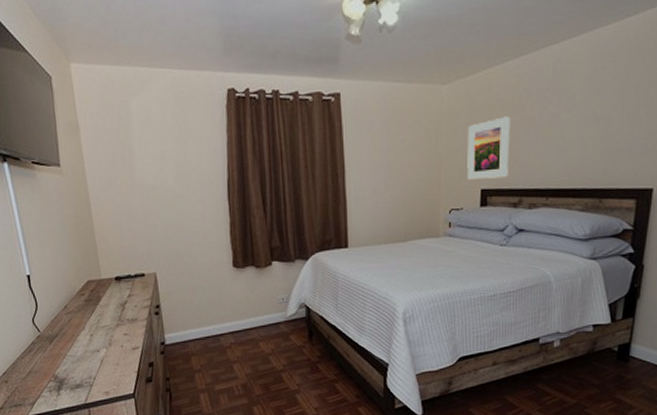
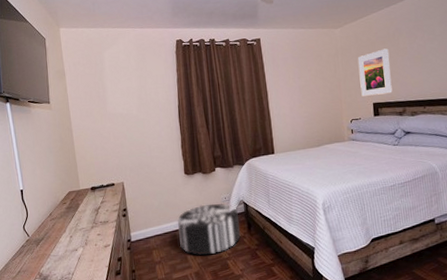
pouf: none [222,305,300,366] -> present [177,203,241,255]

